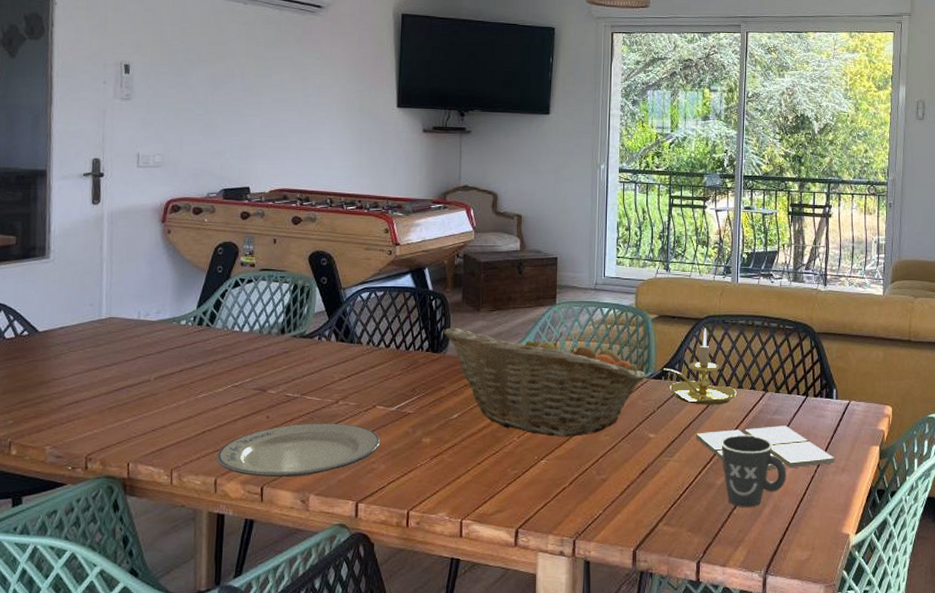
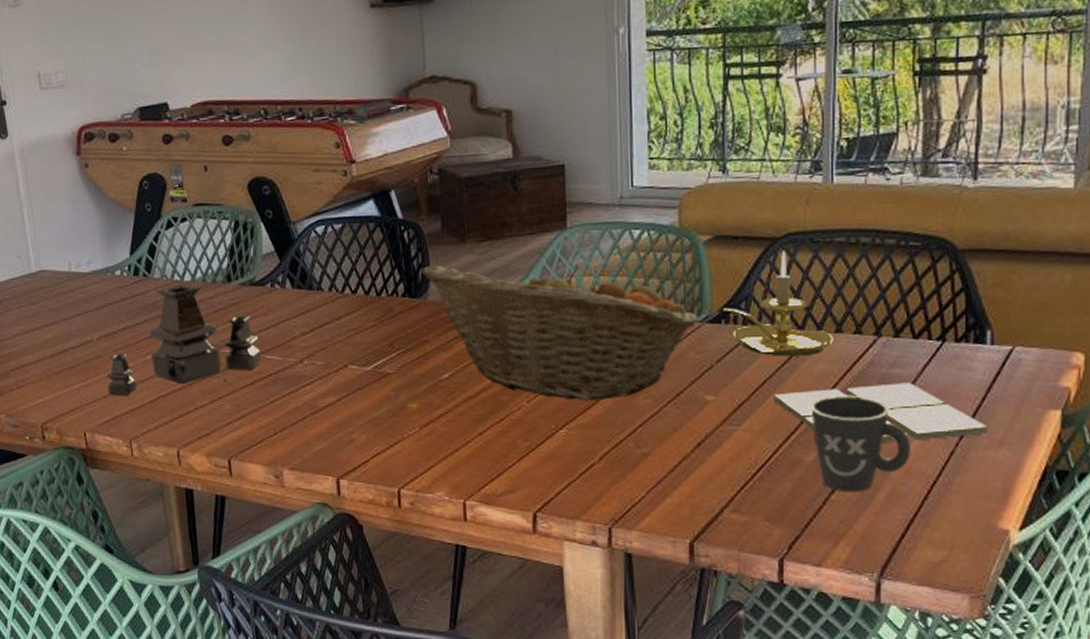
vase: none [157,334,303,430] -> present [106,284,261,396]
plate: present [217,423,381,478] -> none [175,386,358,450]

